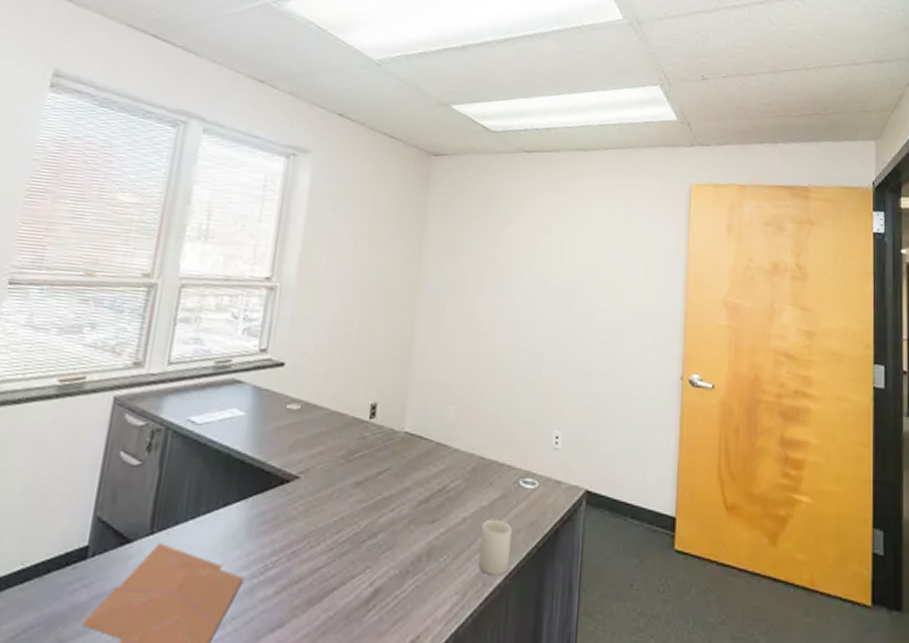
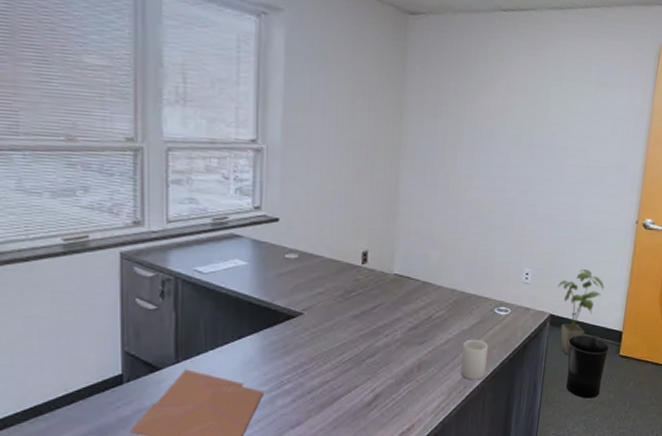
house plant: none [594,433,649,546] -> present [558,268,604,354]
waste bin: none [609,520,662,610] -> present [566,336,610,399]

